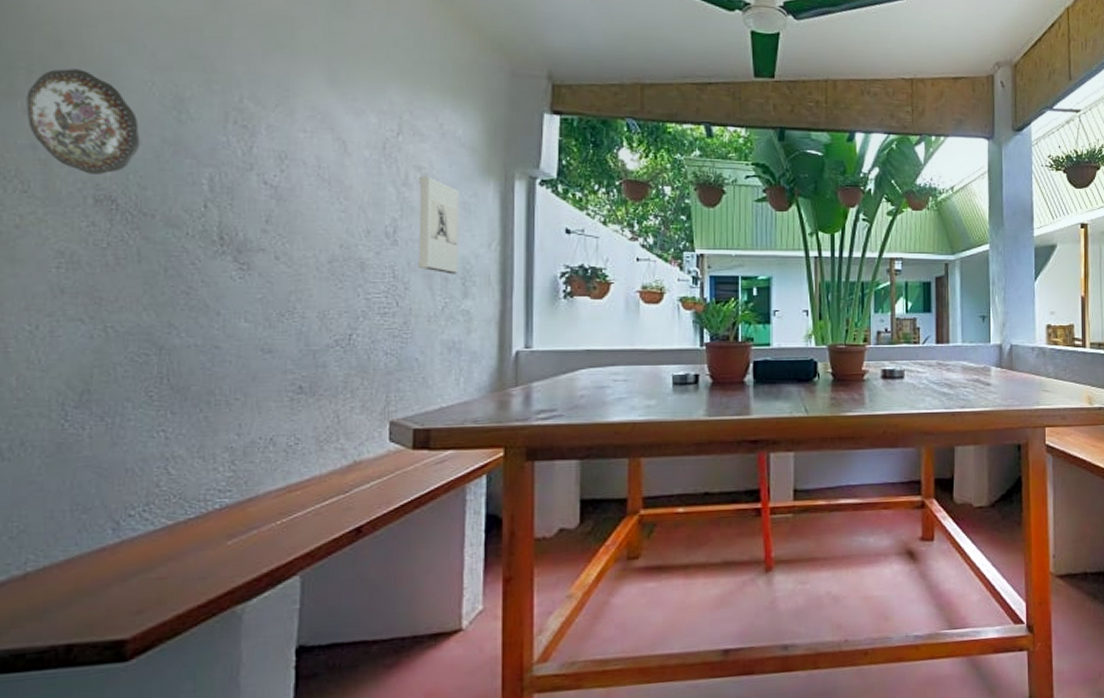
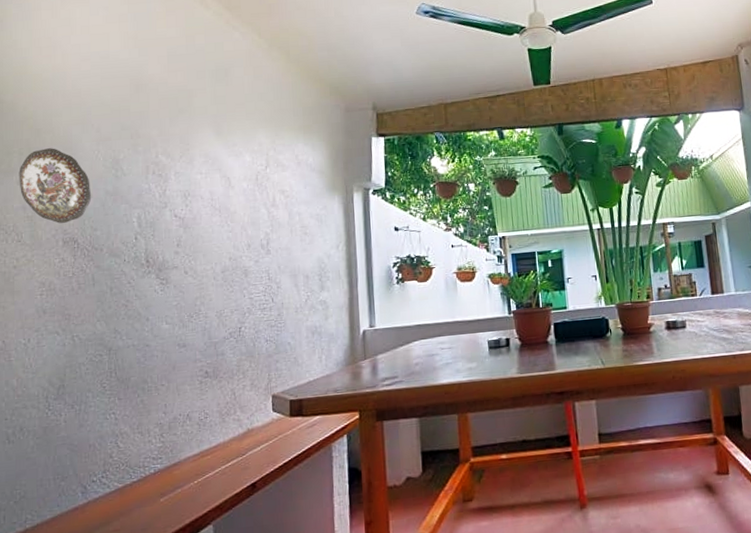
wall sculpture: present [418,176,460,274] -> none [283,197,316,273]

